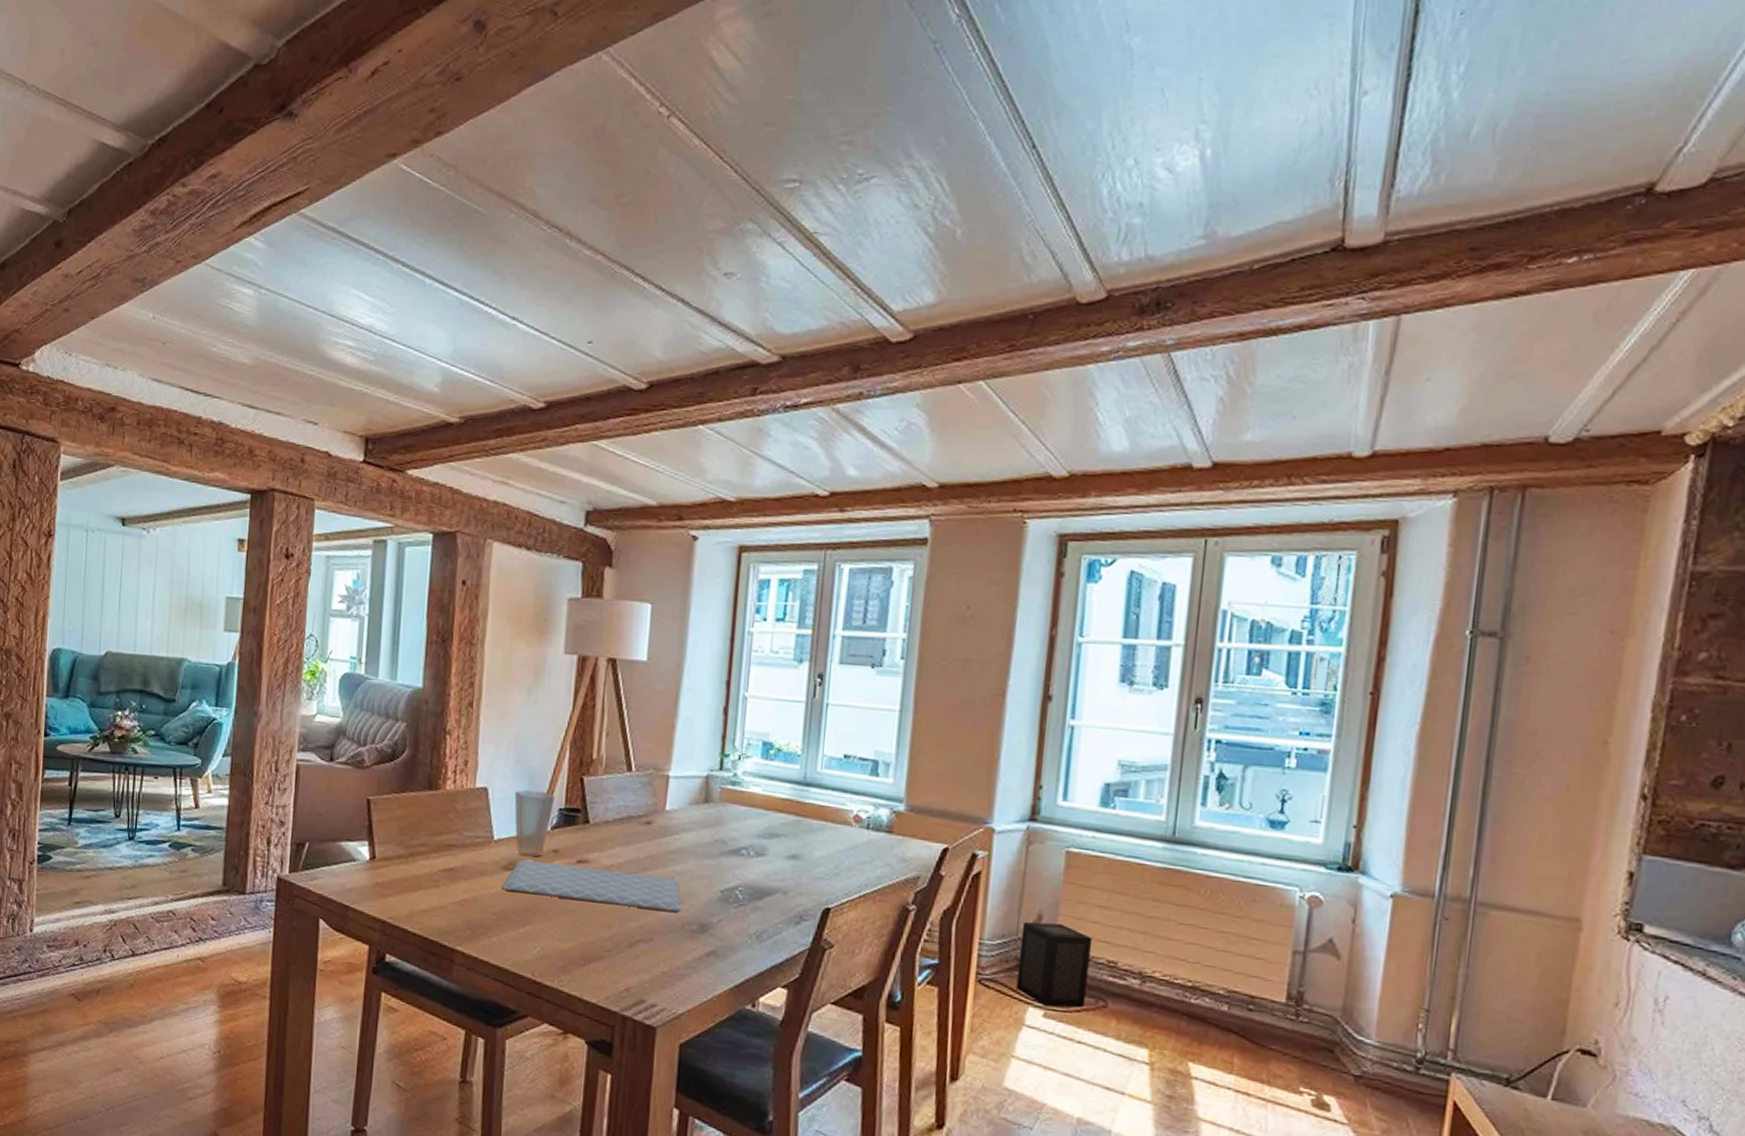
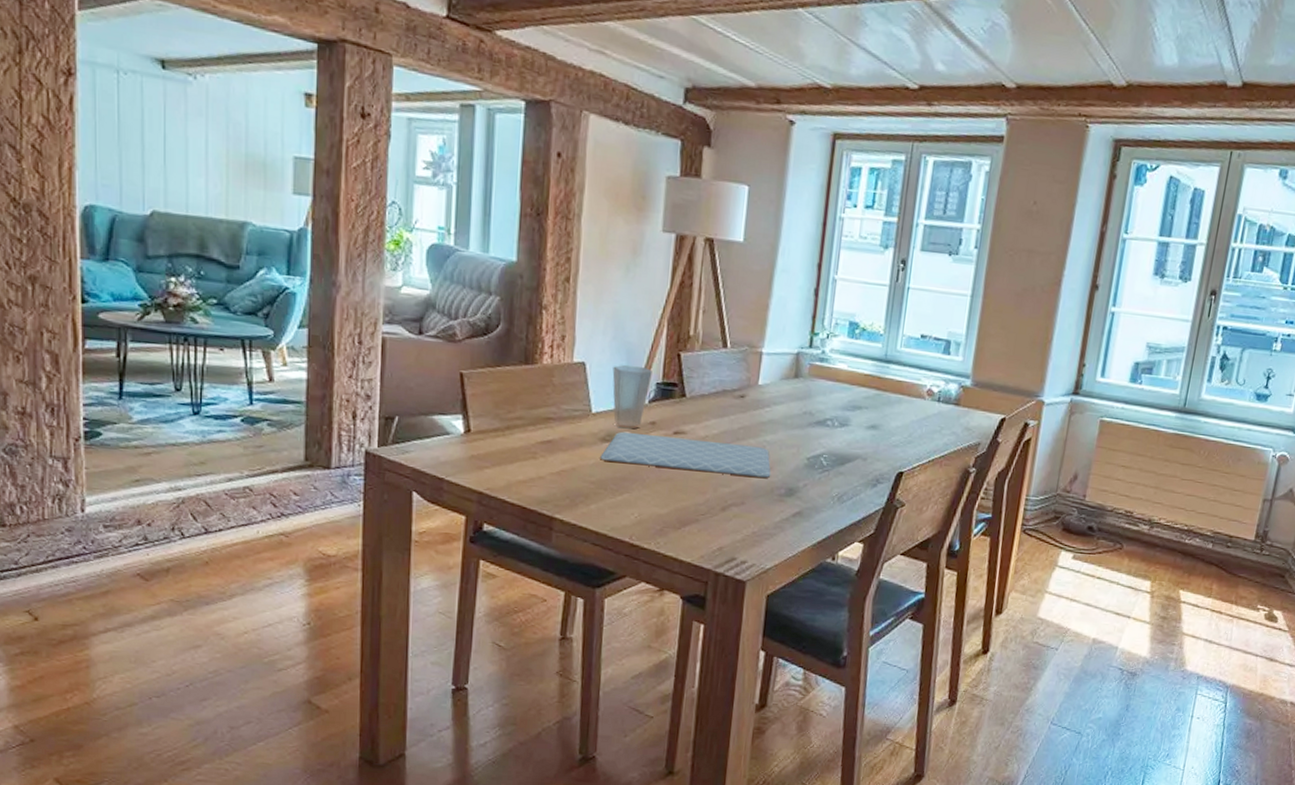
speaker: present [1016,921,1093,1008] -> none [1053,480,1116,550]

